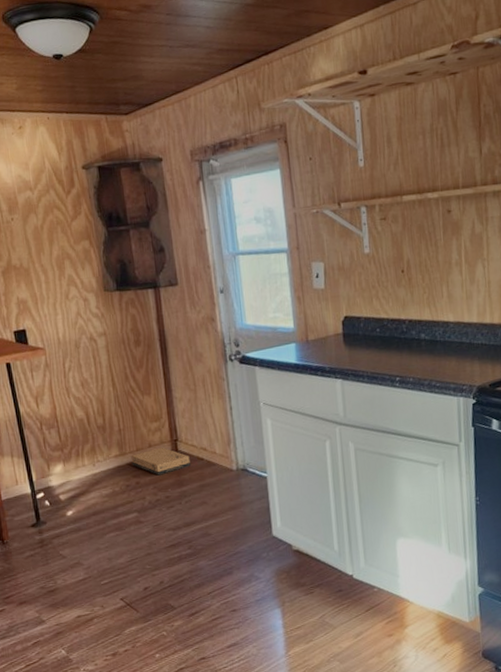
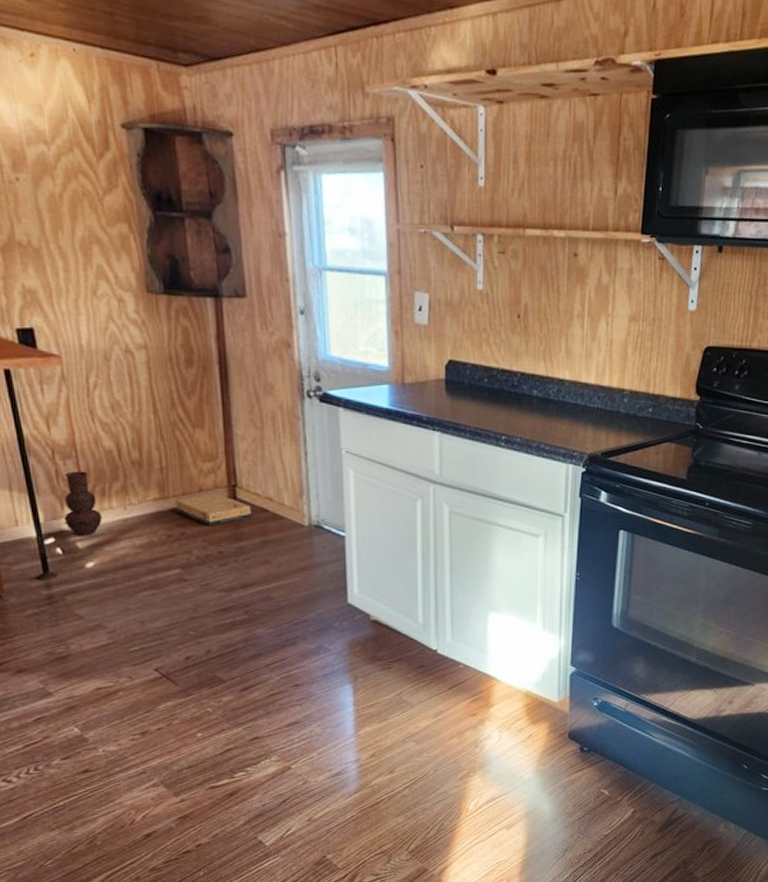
vase: none [50,437,78,490] -> present [64,471,103,536]

